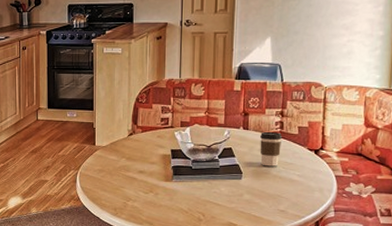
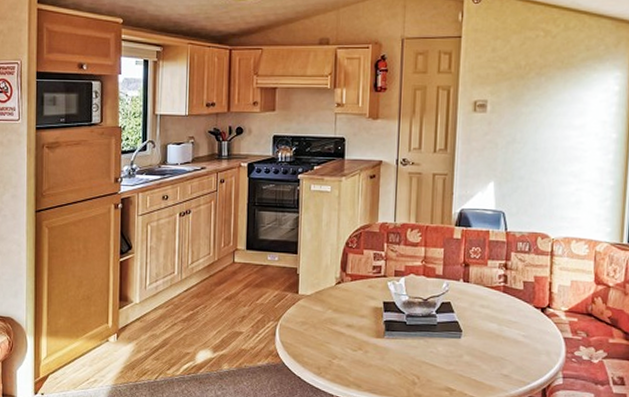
coffee cup: present [260,131,283,166] -> none [481,285,507,325]

